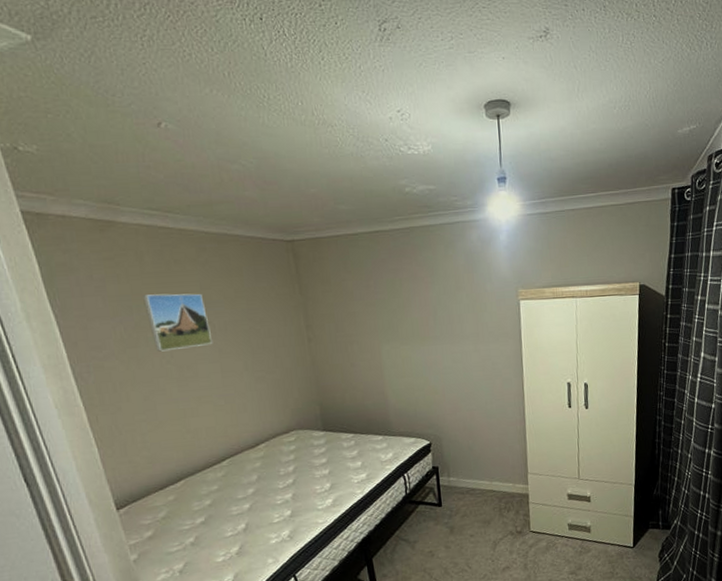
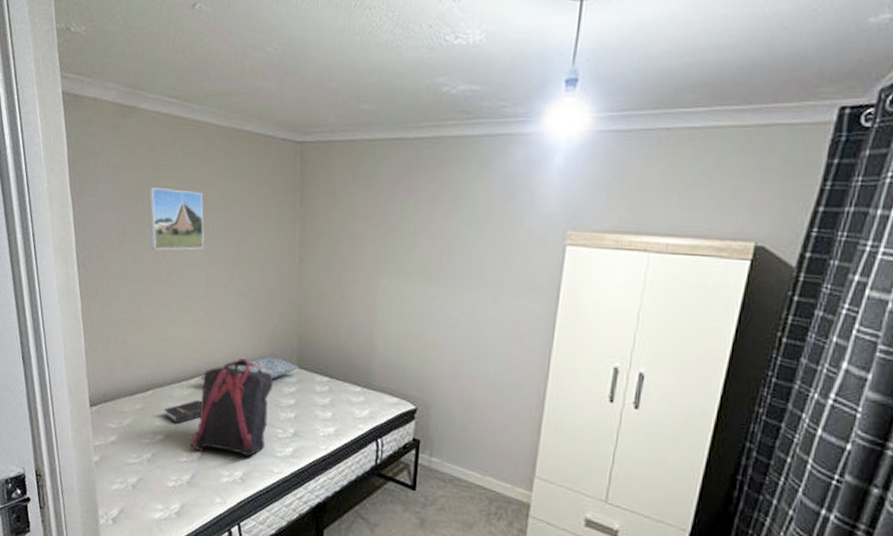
hardback book: none [200,478,239,505] -> present [164,400,202,424]
pillow: none [232,426,326,461] -> present [201,357,300,381]
backpack: none [232,433,307,524] -> present [189,358,274,457]

